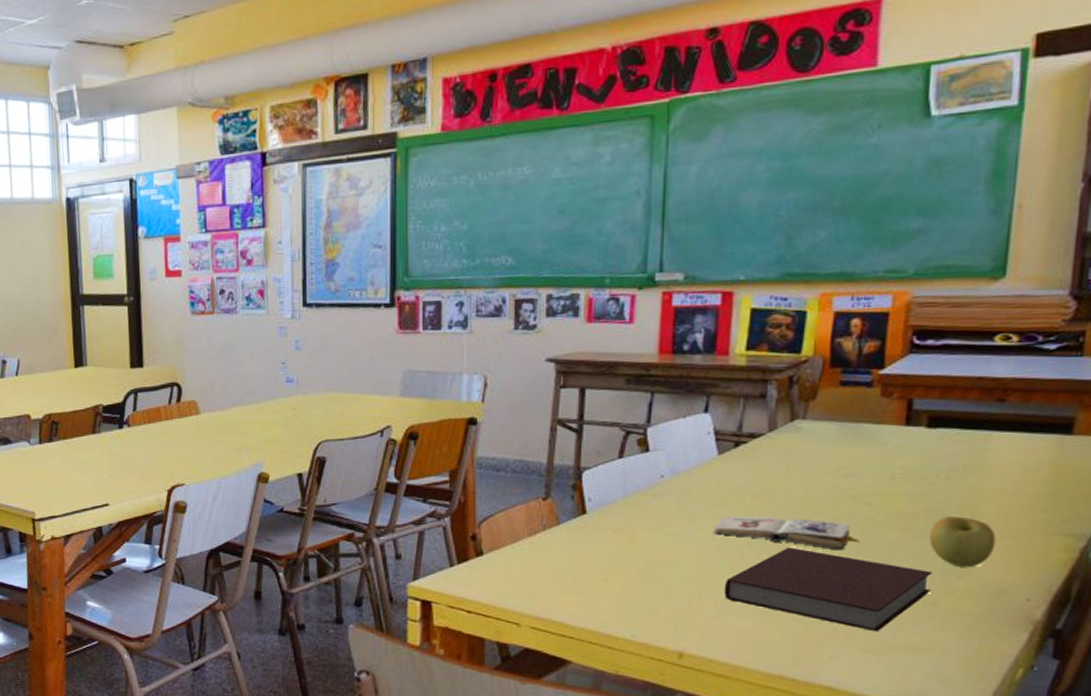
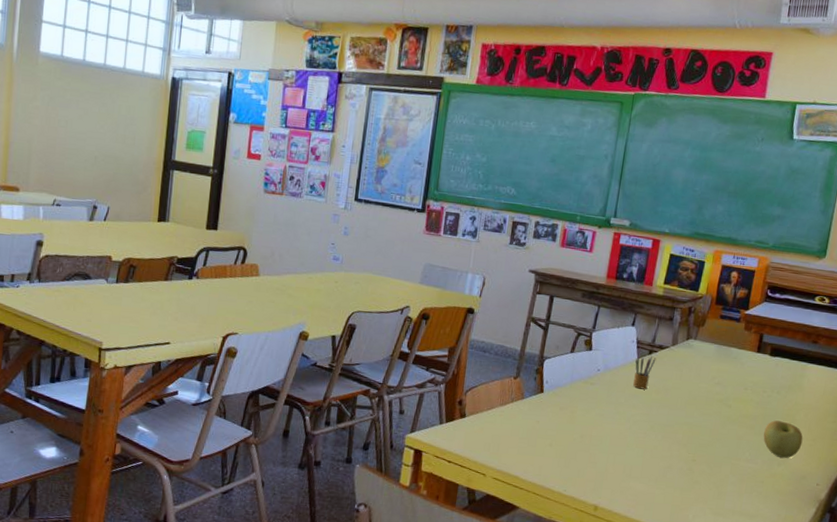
paperback book: present [713,515,858,551] -> none [627,405,720,438]
pencil box: none [716,448,747,495] -> present [633,355,657,390]
notebook: present [724,546,933,632] -> none [630,432,763,500]

